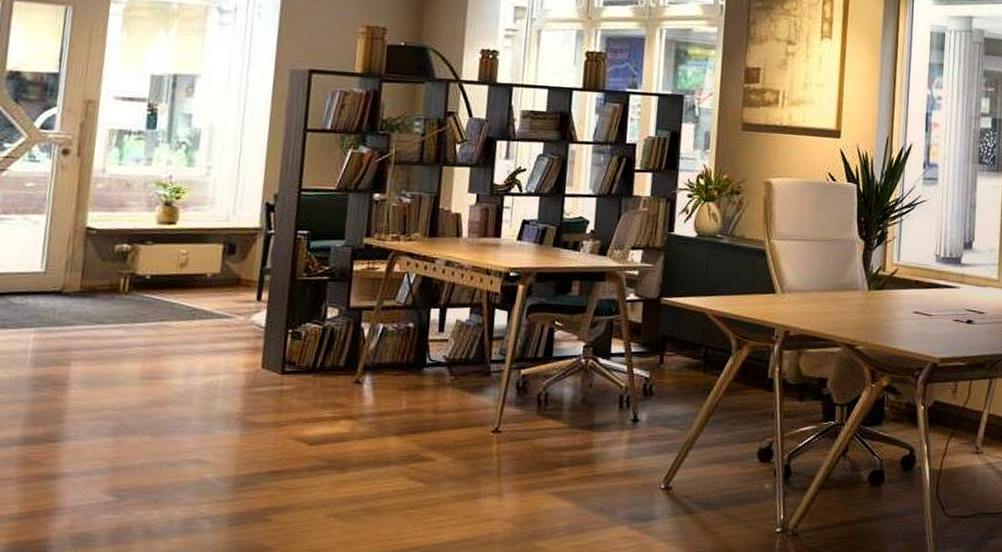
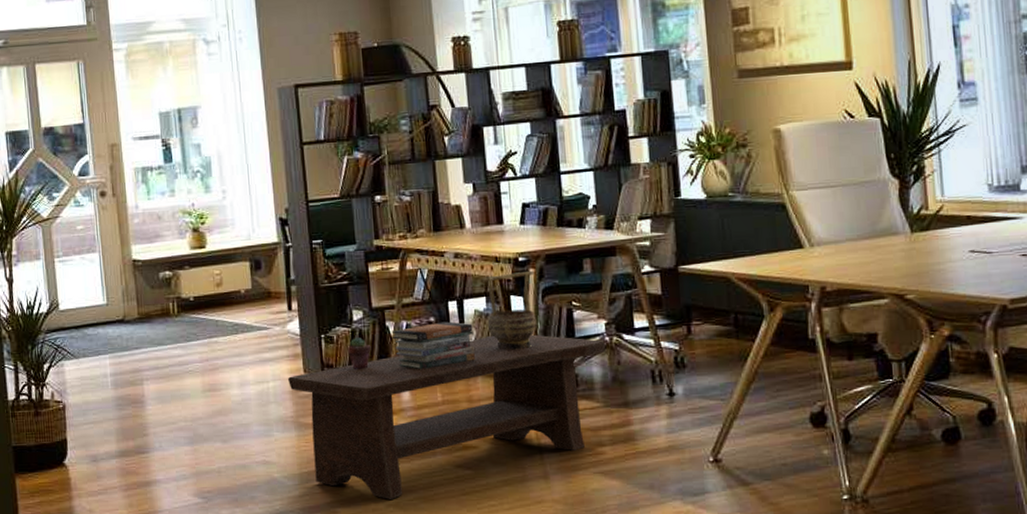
coffee table: none [242,347,580,509] -> present [288,334,605,499]
potted succulent: none [314,336,341,369] -> present [347,337,372,369]
book stack: none [365,328,452,376] -> present [391,321,475,370]
decorative bowl: none [467,286,523,364] -> present [481,270,537,350]

